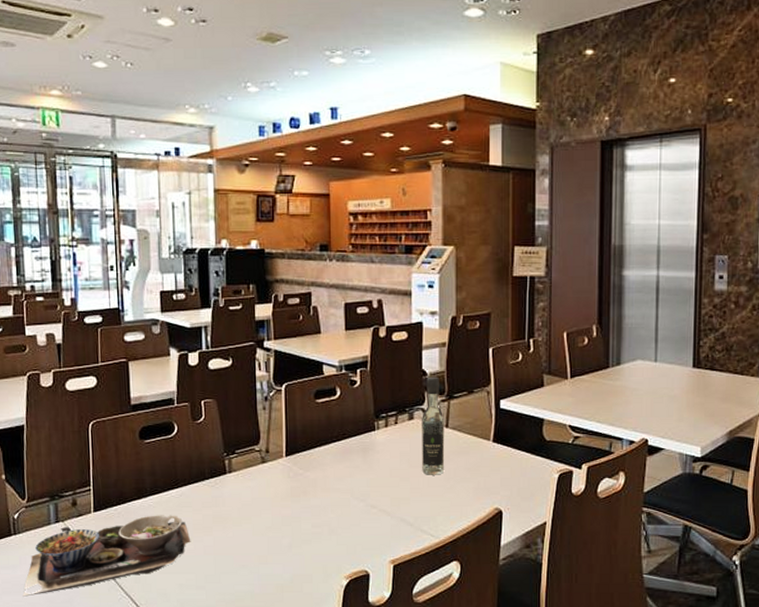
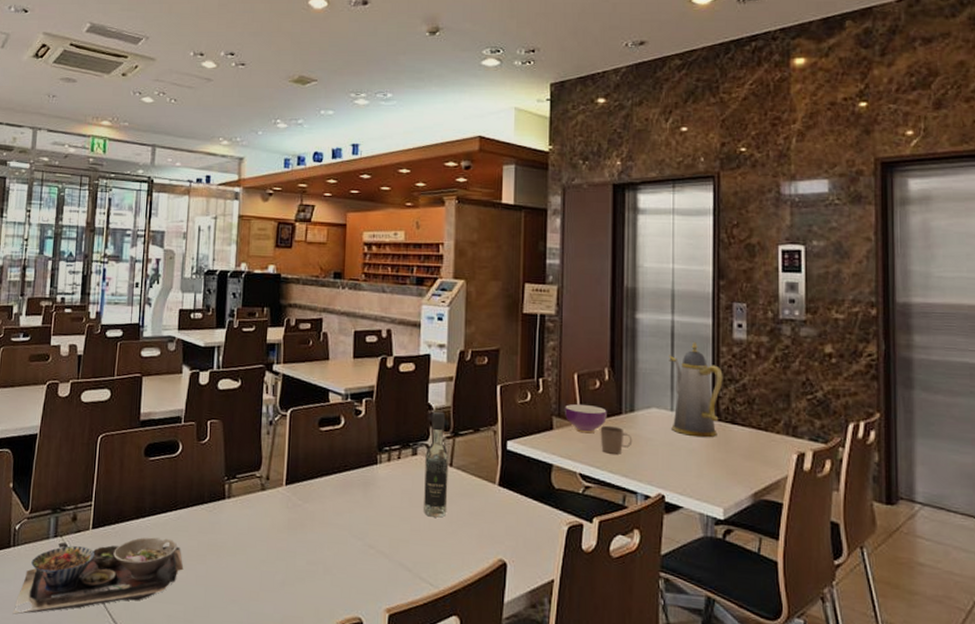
bowl: none [554,360,595,388] -> present [564,403,607,434]
mug: none [588,379,619,405] -> present [600,425,633,454]
coffee pot: none [654,294,704,384] -> present [669,341,723,437]

